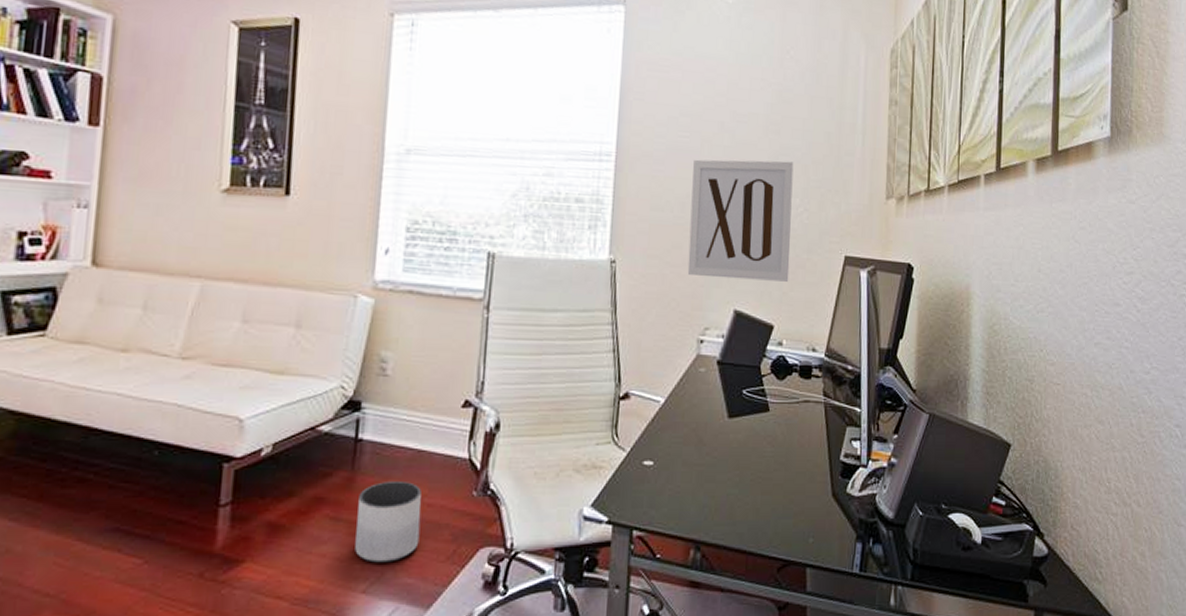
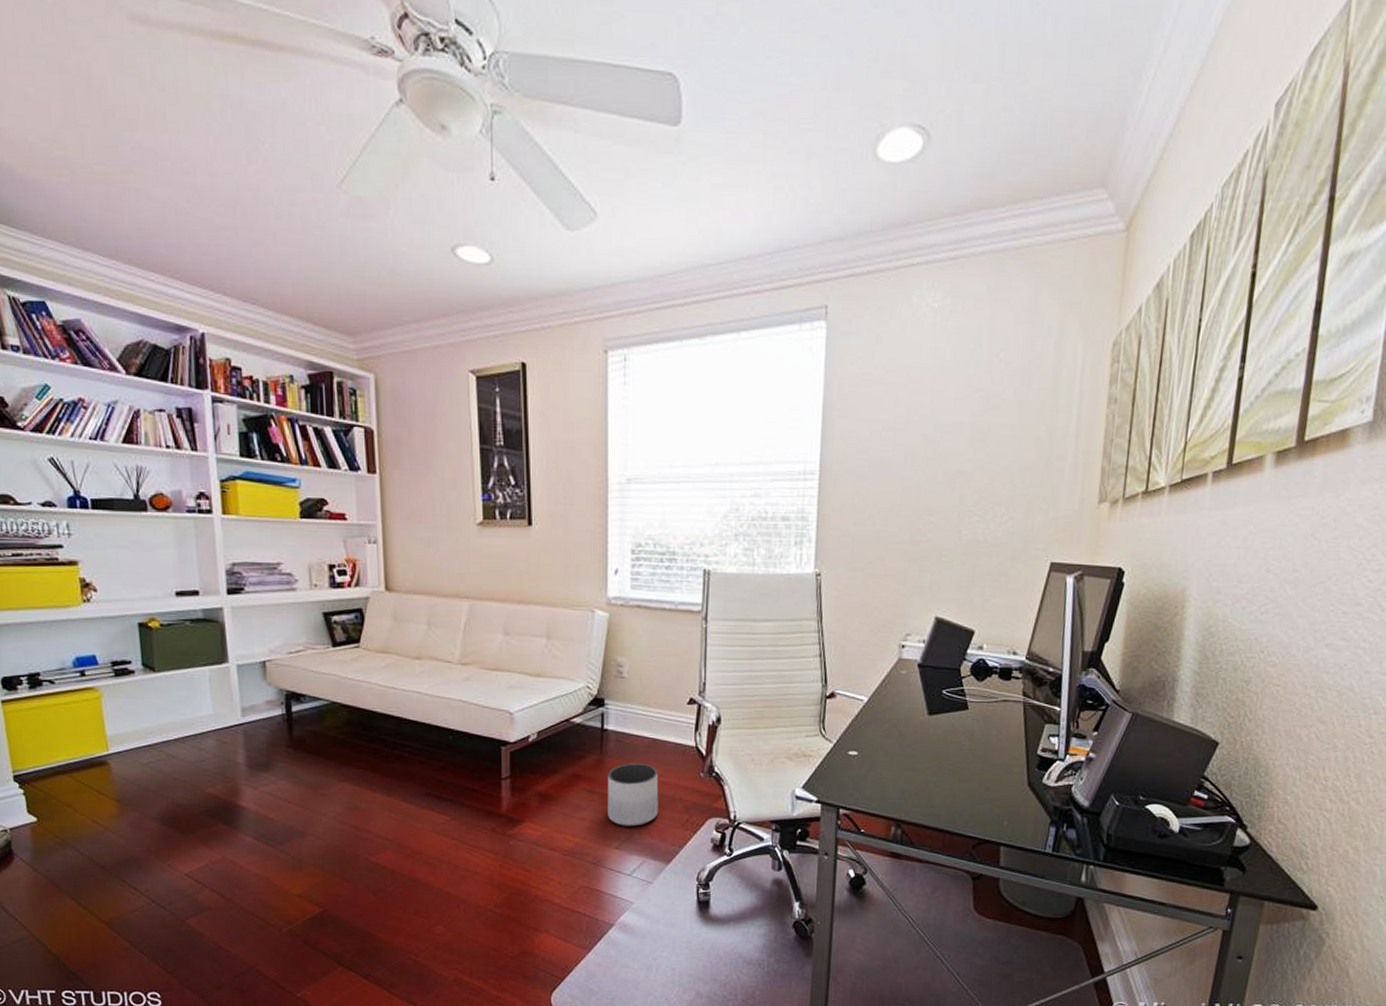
wall art: present [687,159,794,282] -> none [889,469,1000,589]

